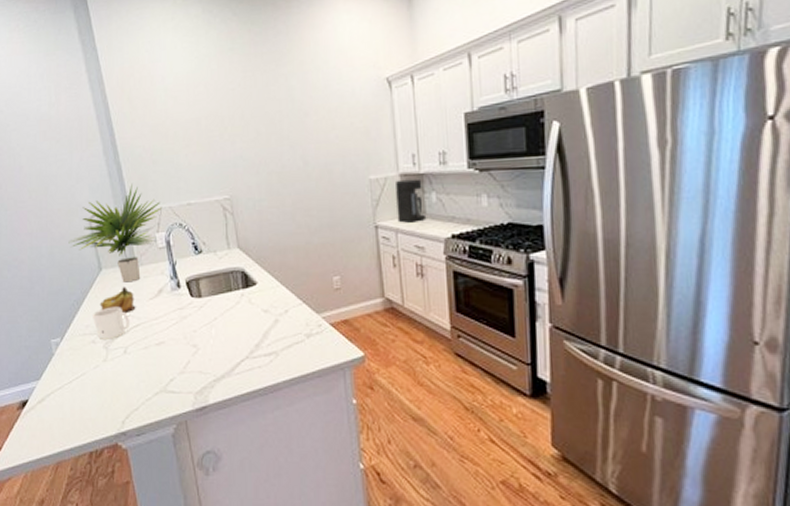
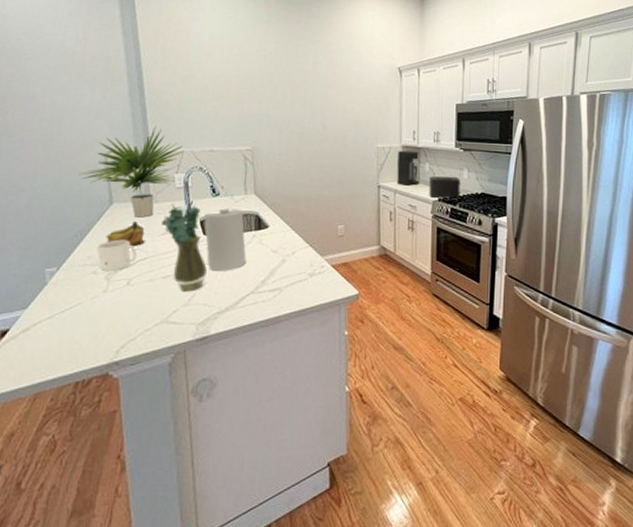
vase: none [149,264,200,359] -> present [162,203,208,292]
paper towel holder: none [190,266,237,335] -> present [204,208,247,271]
toaster: none [438,205,480,234] -> present [429,176,461,198]

